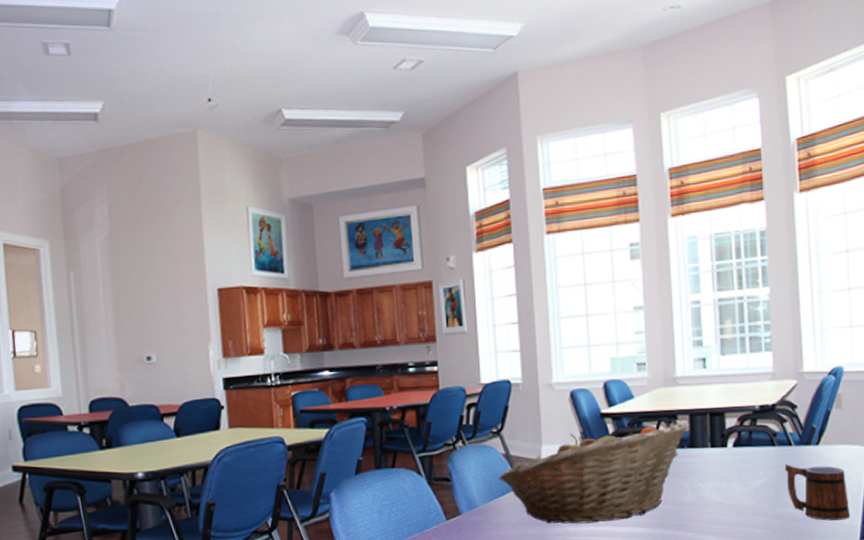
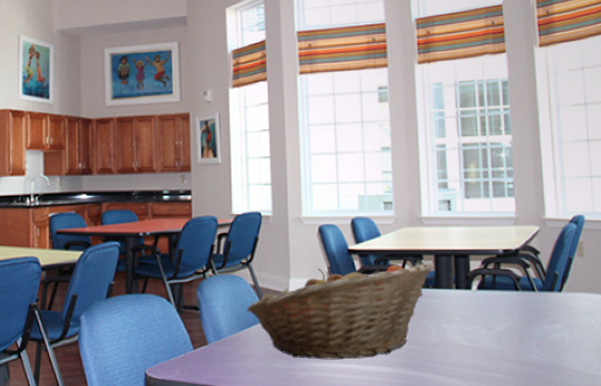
mug: present [784,464,851,521] -> none [528,310,594,369]

